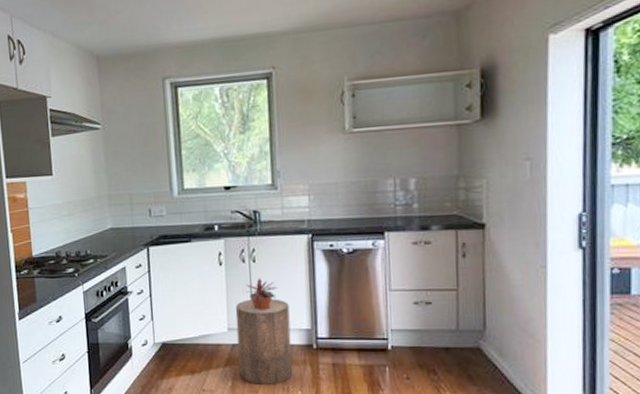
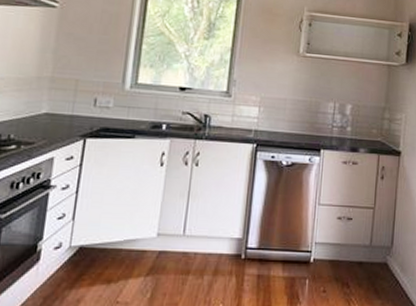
stool: present [235,298,292,384] -> none [161,204,224,296]
potted plant: present [246,278,278,310] -> none [184,183,216,216]

